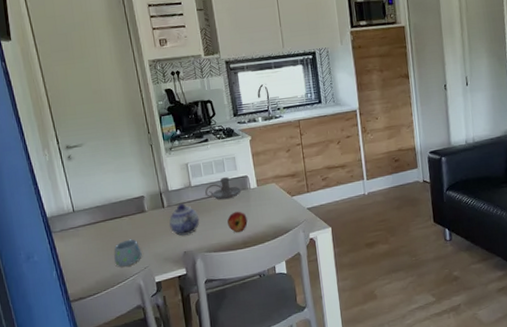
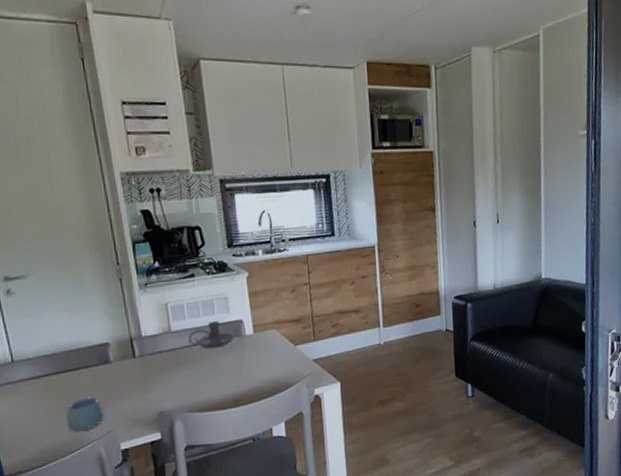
teapot: present [169,203,200,236] -> none [140,352,180,392]
apple: present [227,211,248,233] -> none [215,362,241,388]

